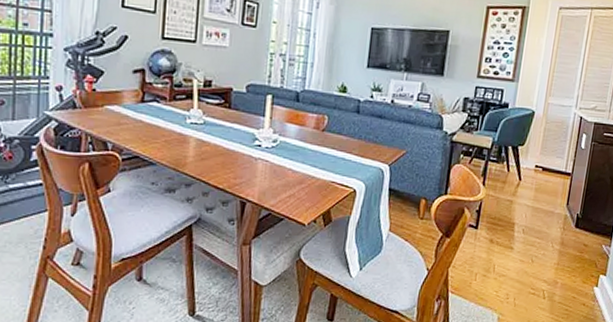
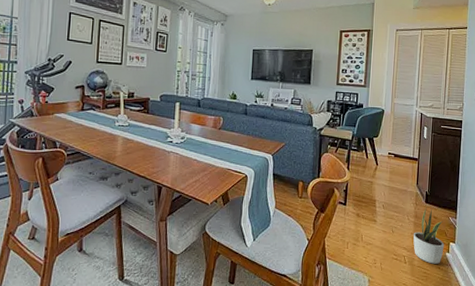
potted plant: none [555,232,594,300] -> present [413,207,444,264]

